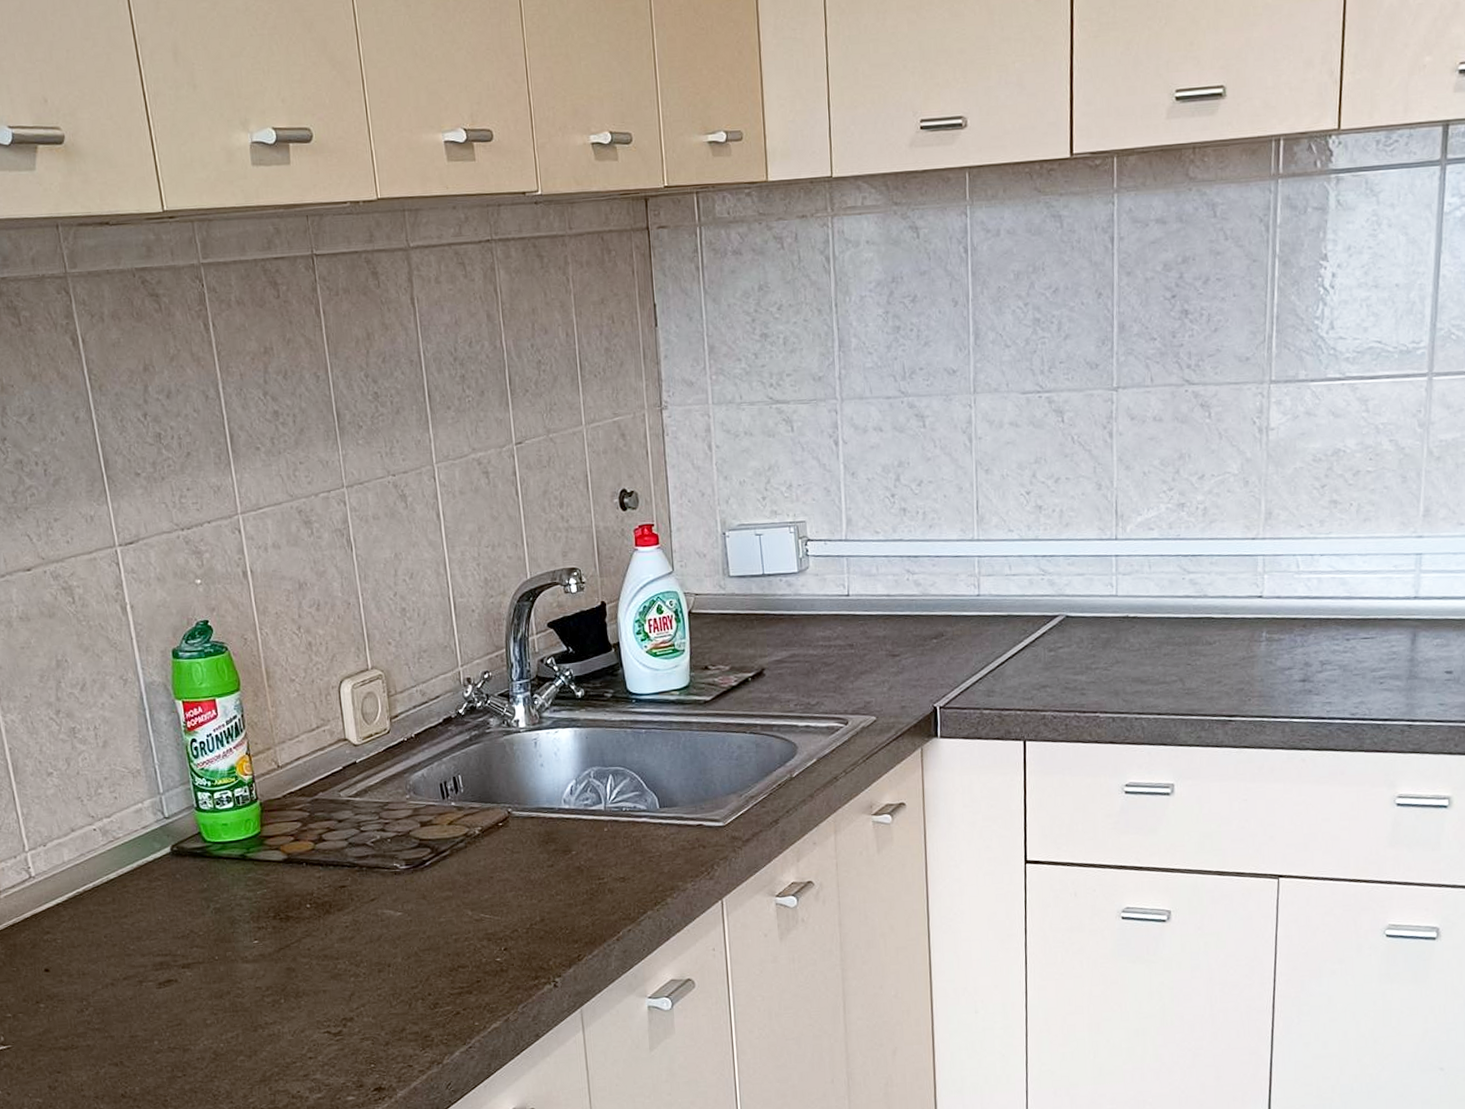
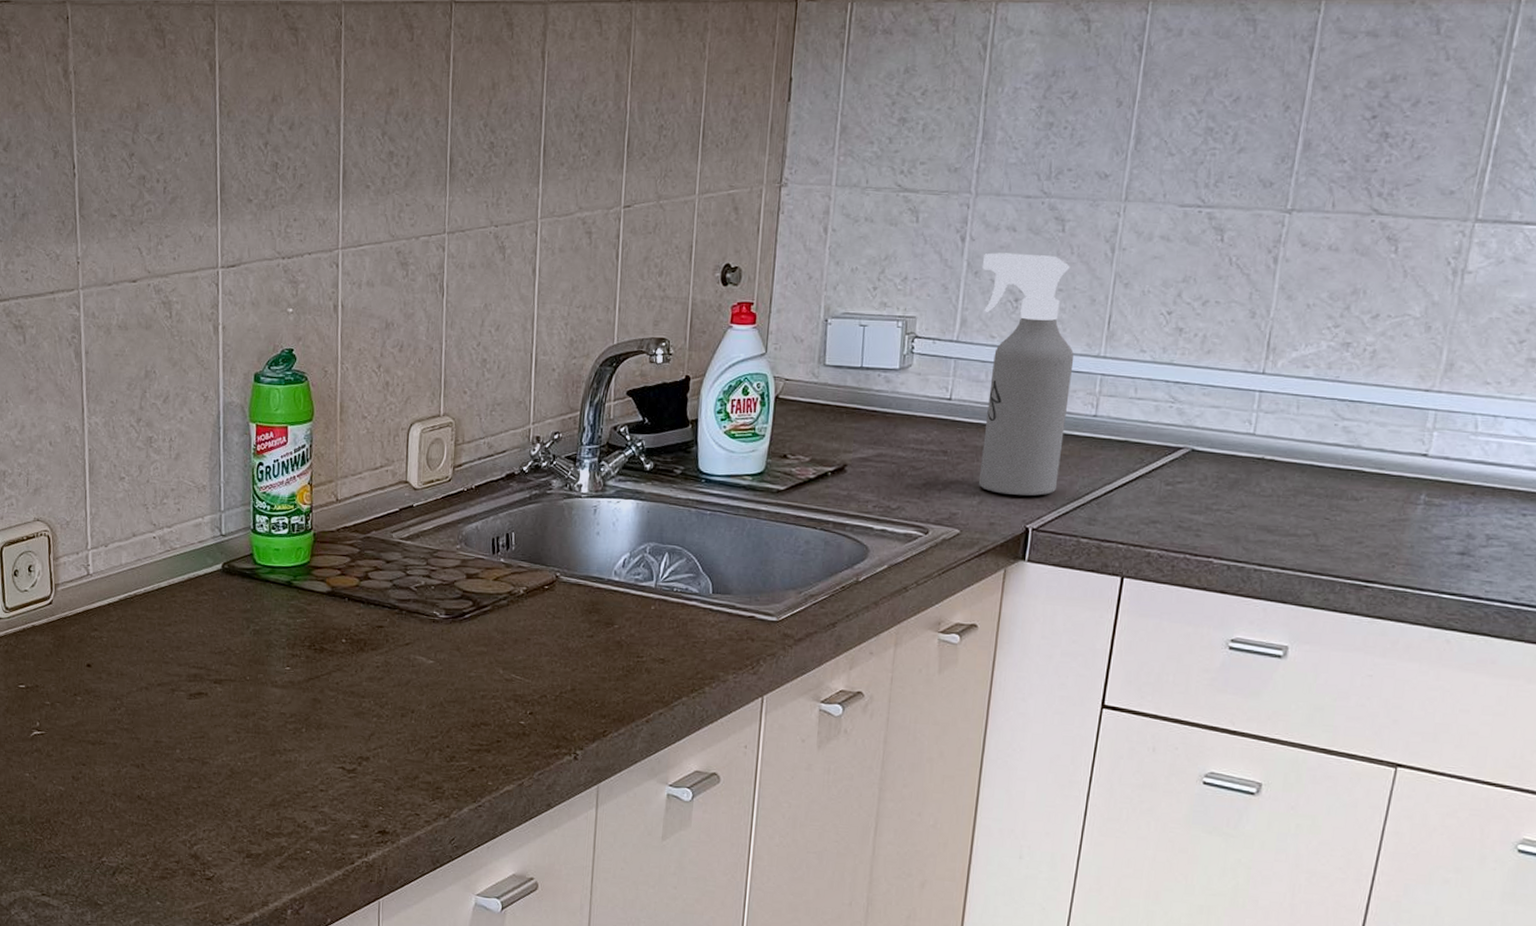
spray bottle: none [857,450,955,678] -> present [978,252,1074,496]

